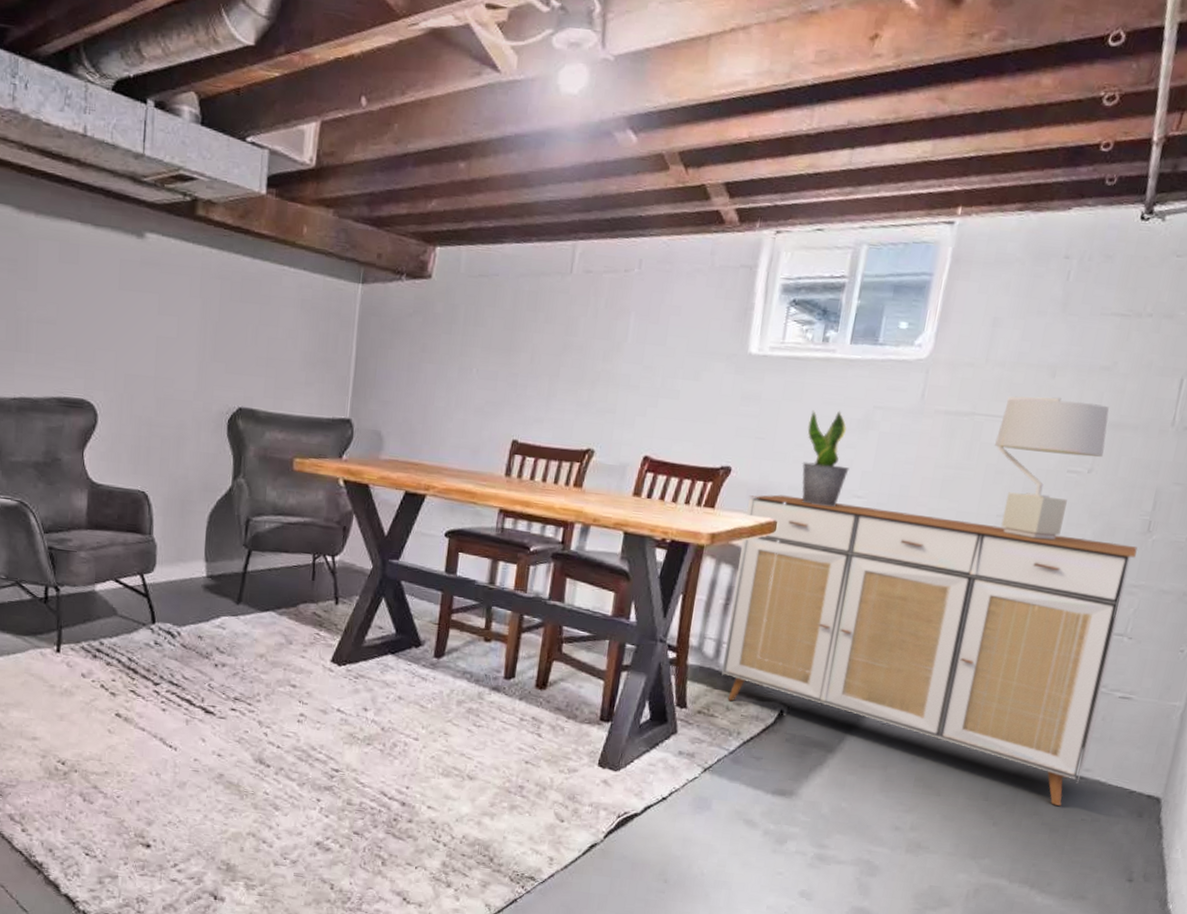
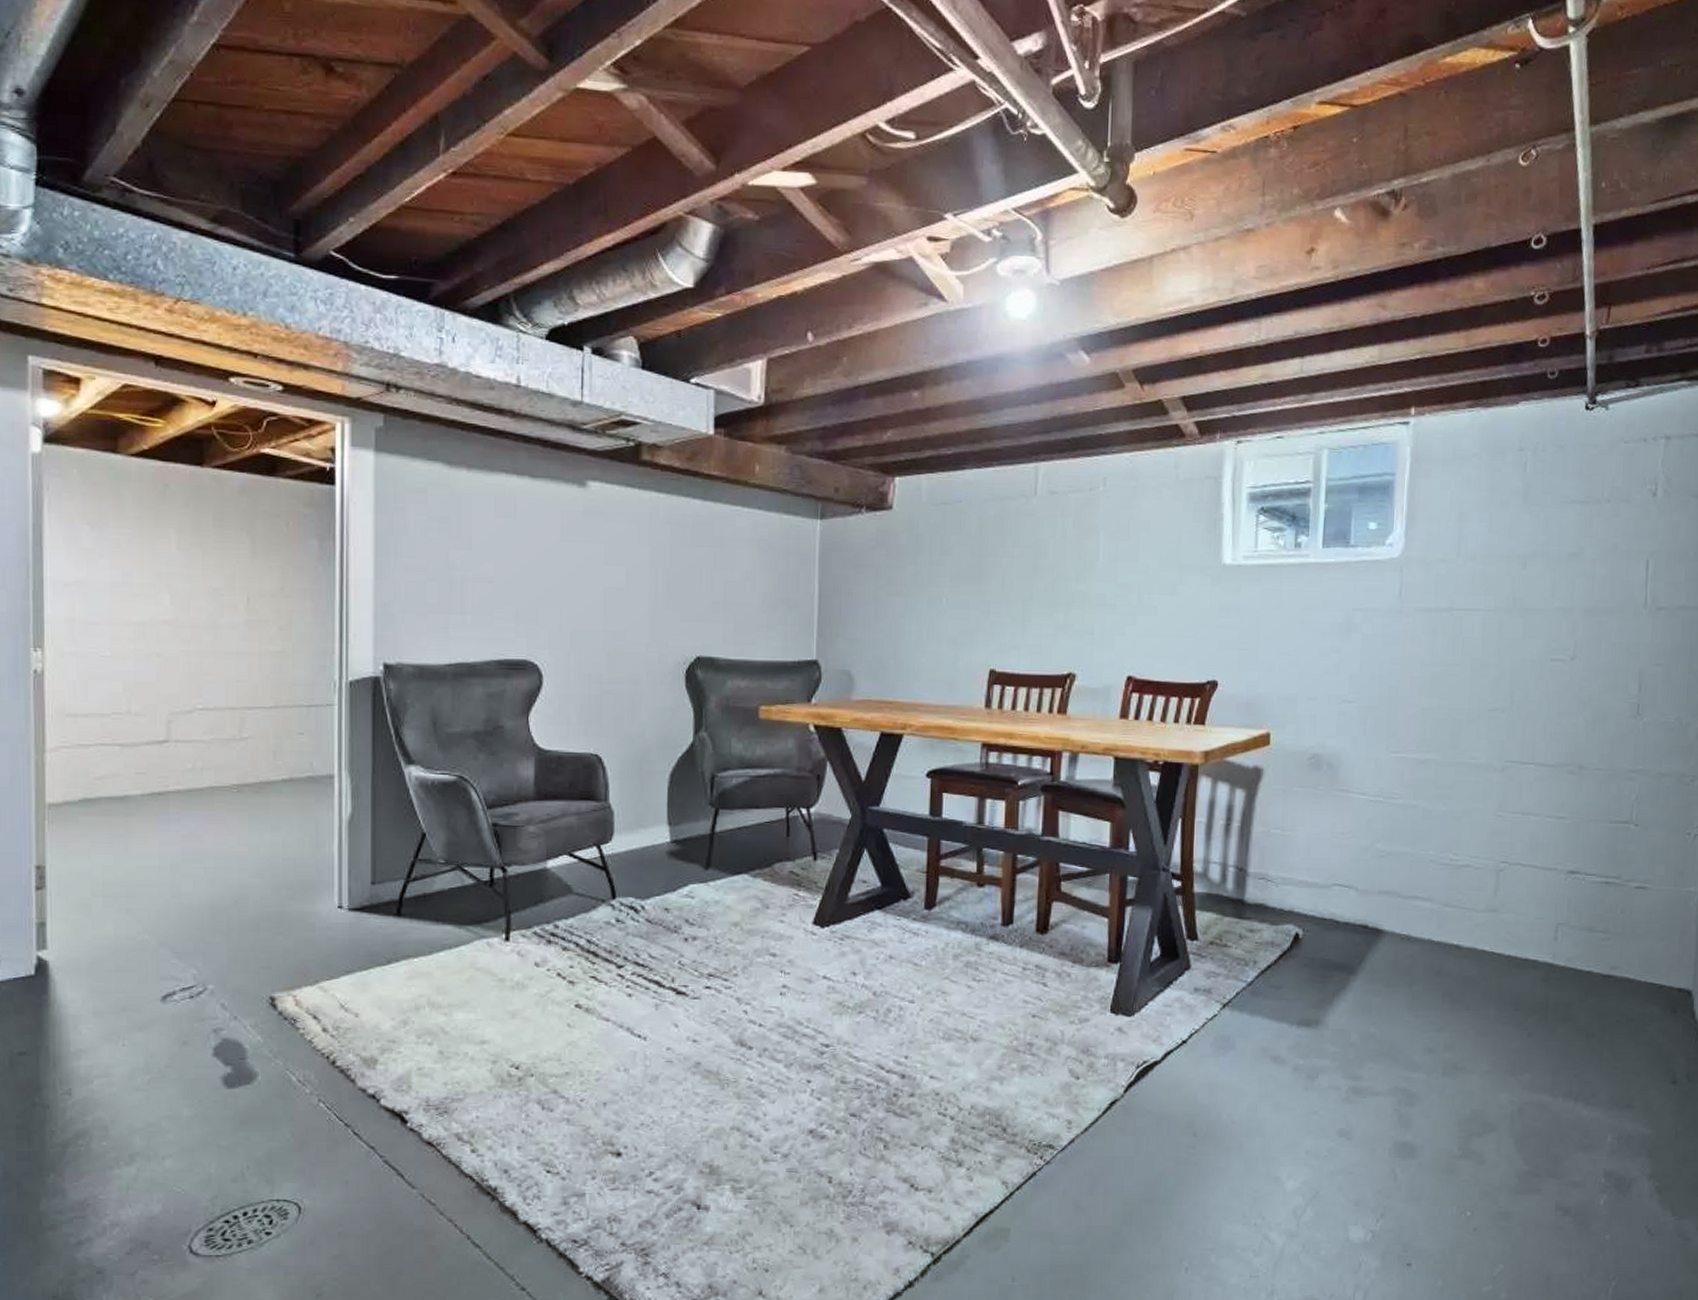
sideboard: present [721,494,1138,806] -> none [1231,706,1630,1009]
potted plant: present [801,410,850,507] -> none [1288,615,1337,714]
table lamp: present [995,396,1109,540] -> none [1477,587,1584,730]

